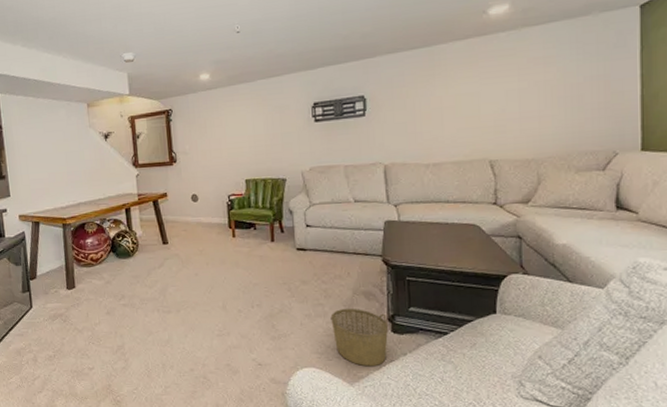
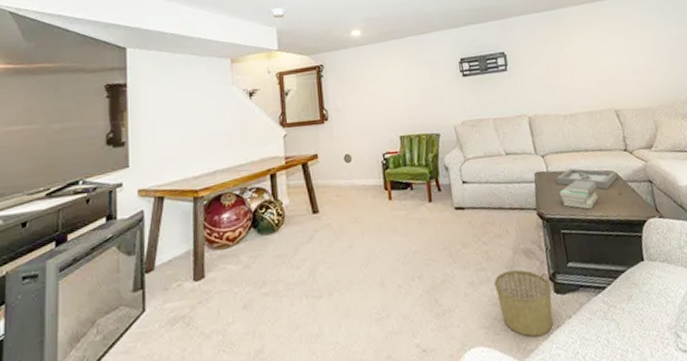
decorative tray: none [408,219,479,243] -> present [556,168,617,190]
books: none [409,230,454,260] -> present [559,179,598,210]

